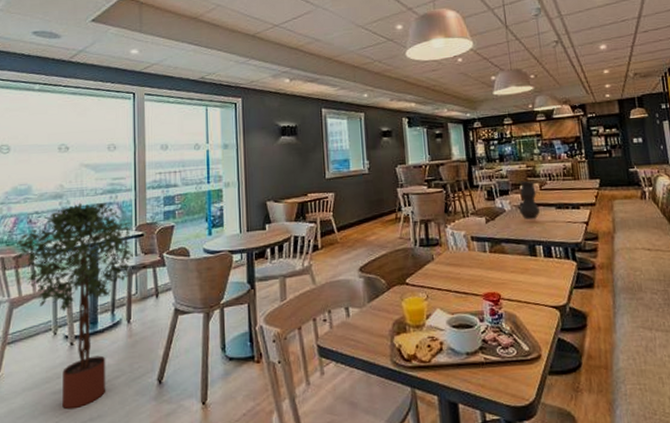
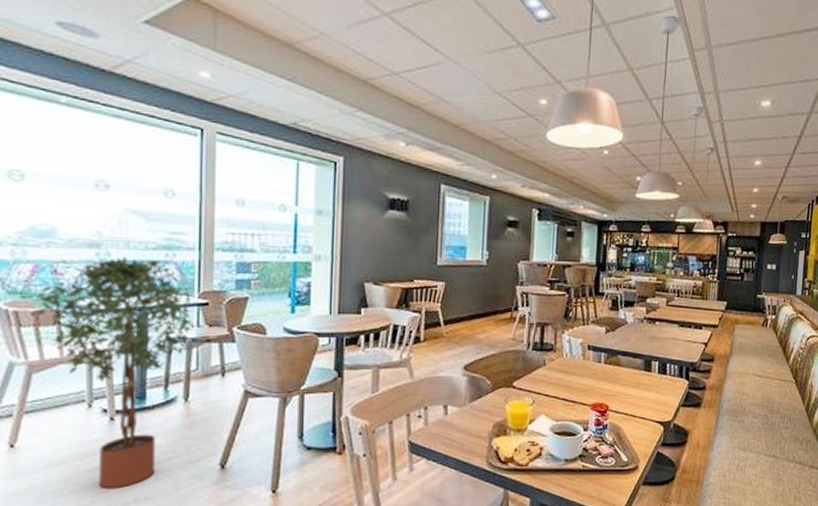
vase: present [519,180,540,220] -> none [642,293,664,336]

